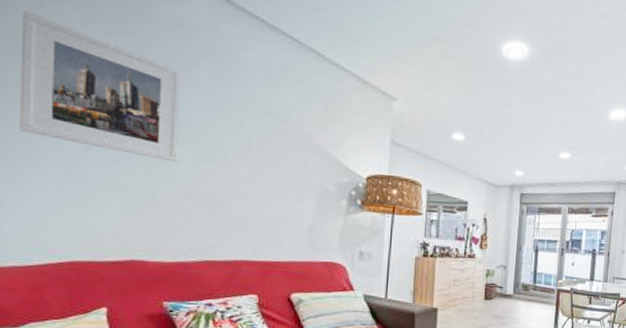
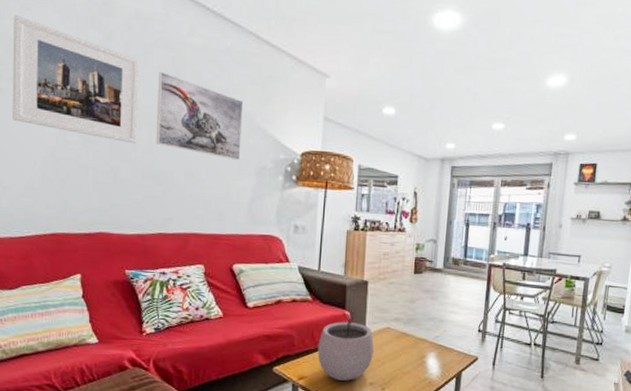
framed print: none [201,84,303,184] -> present [156,71,244,161]

